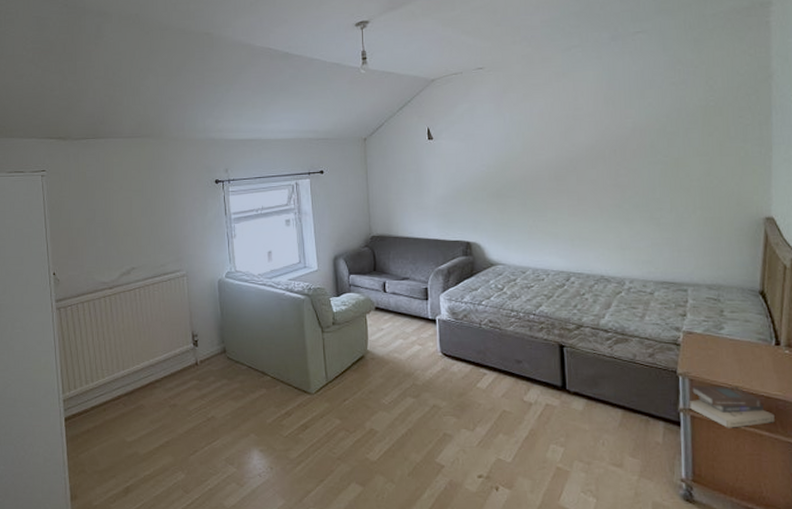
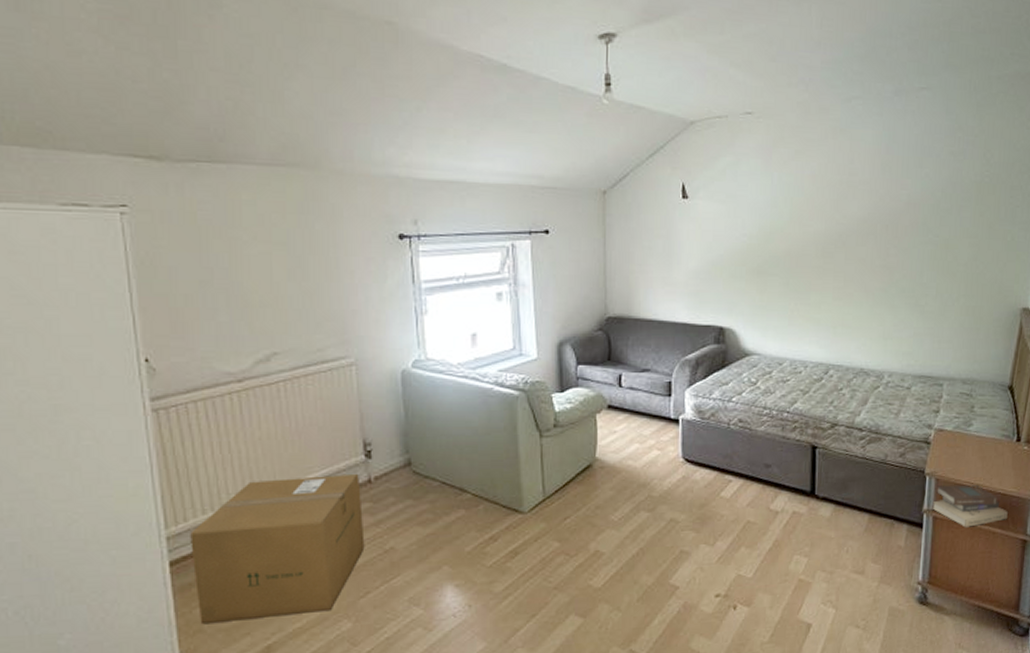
box: none [78,357,194,467] -> present [190,473,365,625]

